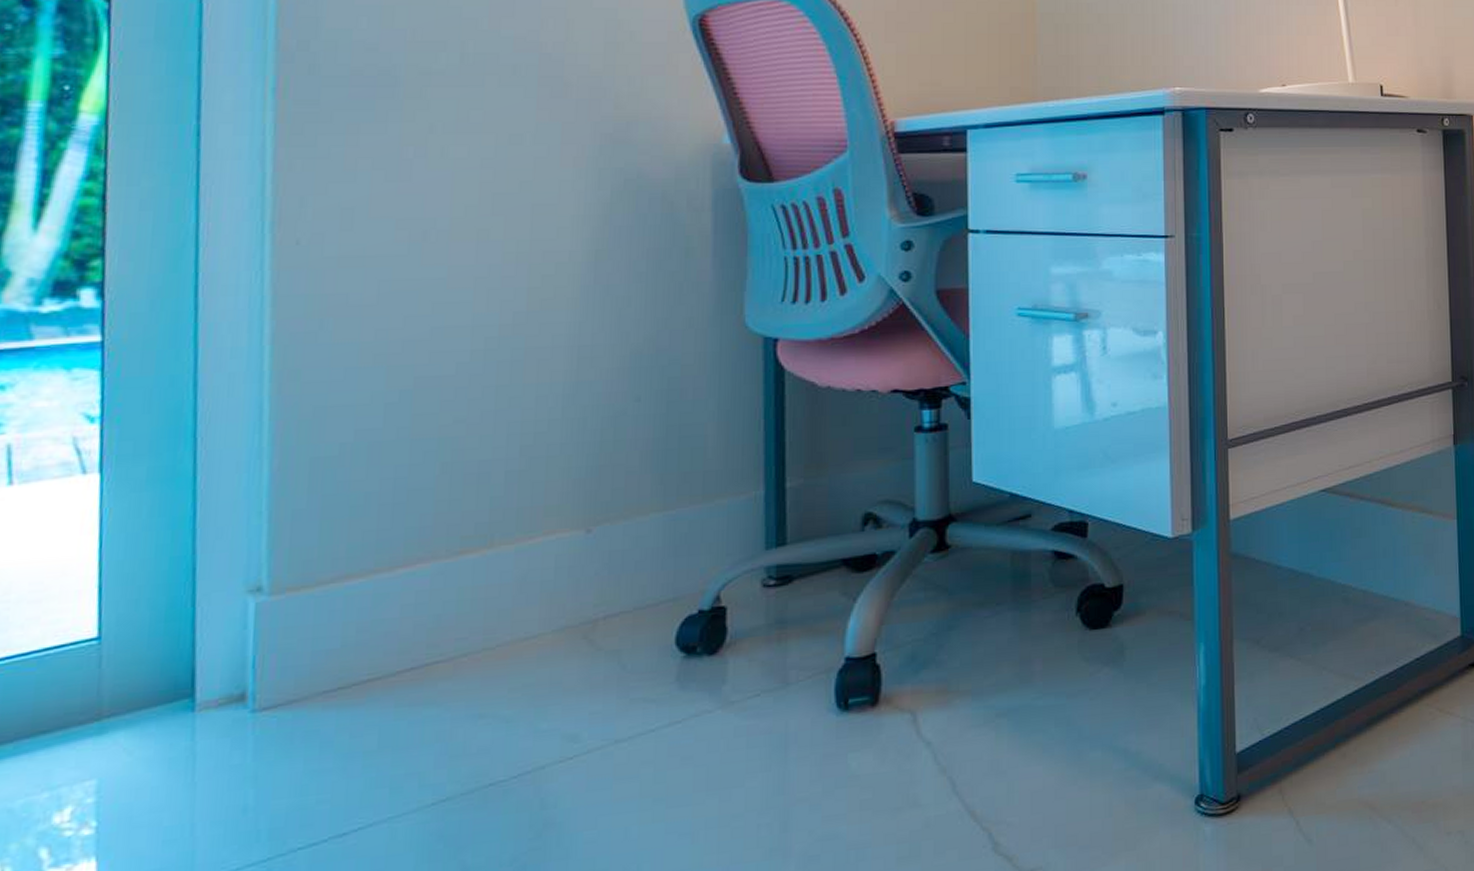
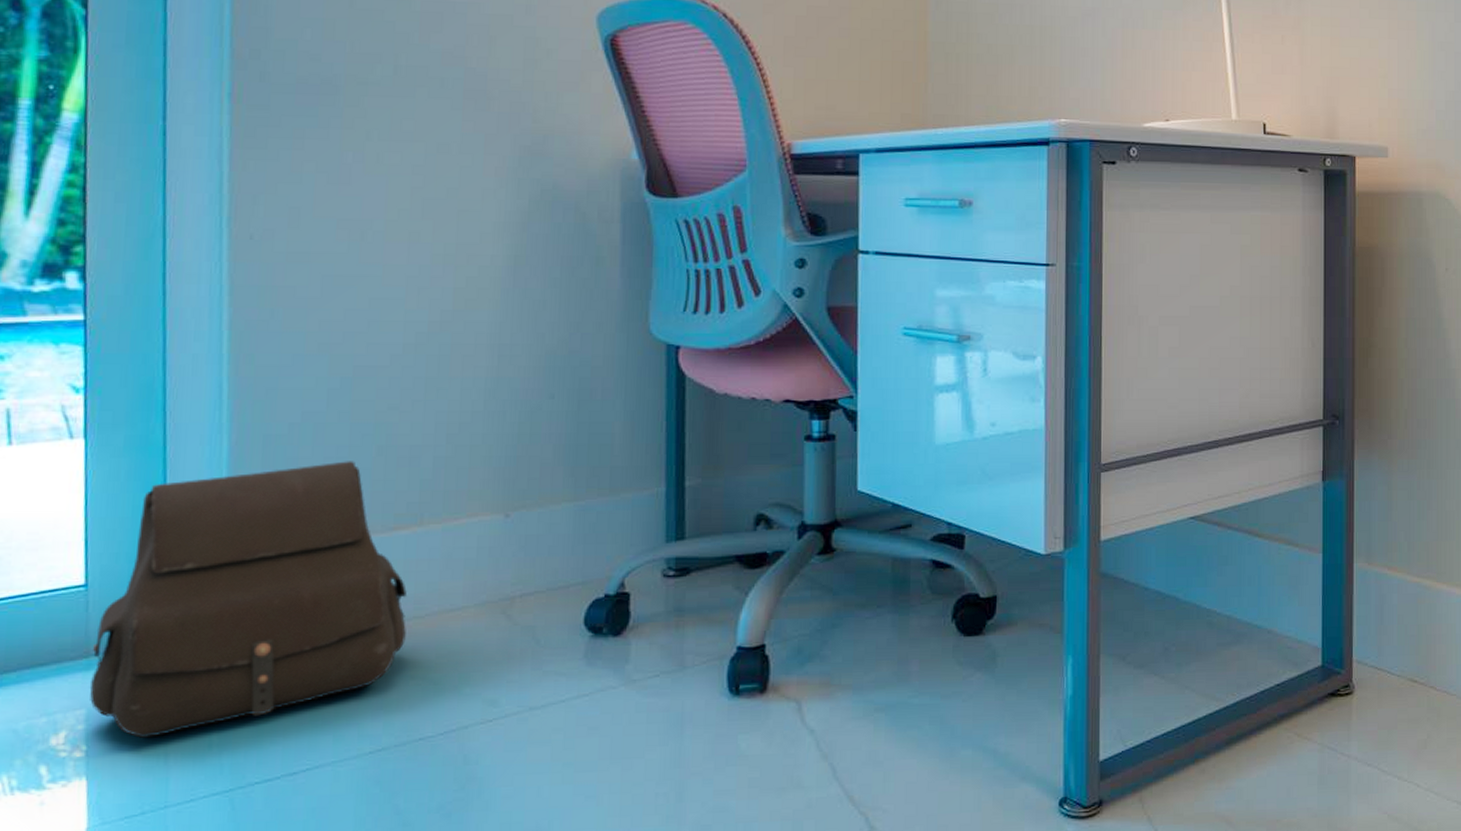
satchel: none [102,481,475,808] -> present [90,461,407,738]

